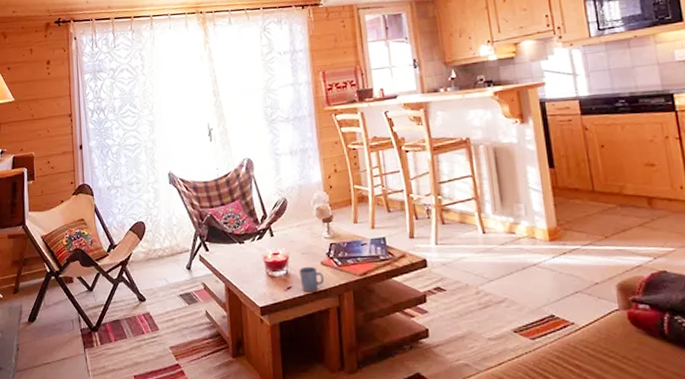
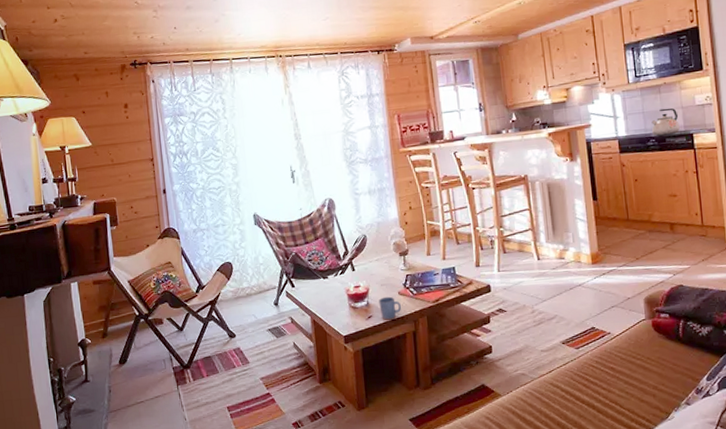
kettle: none [620,64,657,97] -> present [652,108,680,137]

